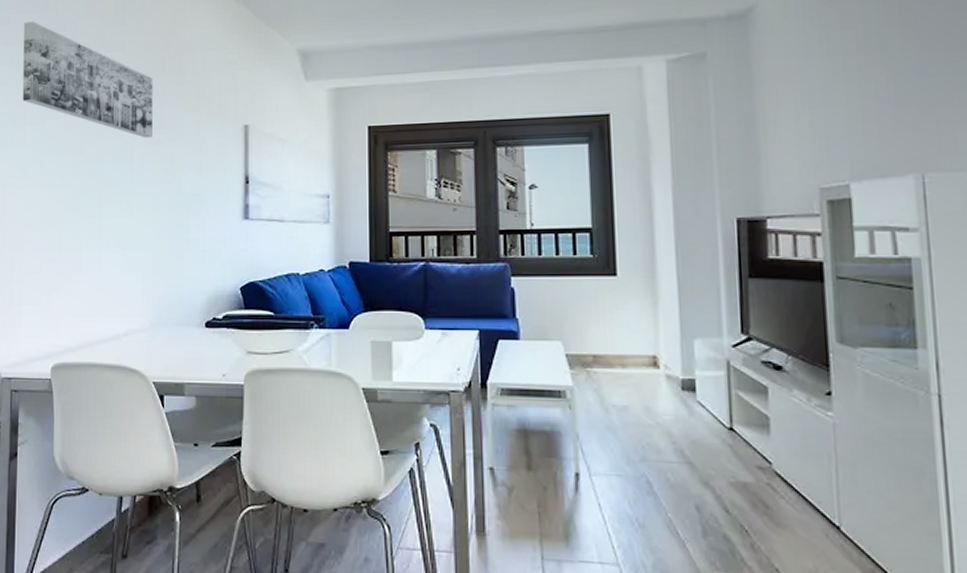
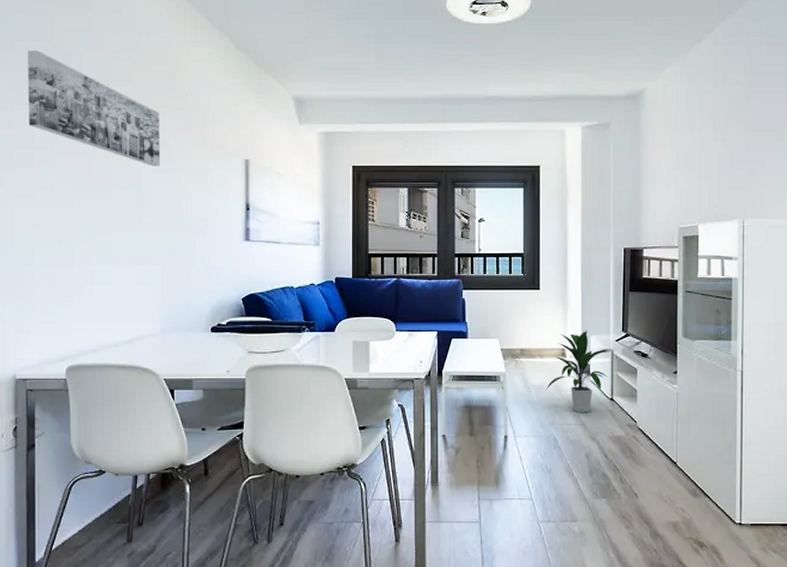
indoor plant: none [631,331,730,446] -> present [545,330,614,412]

